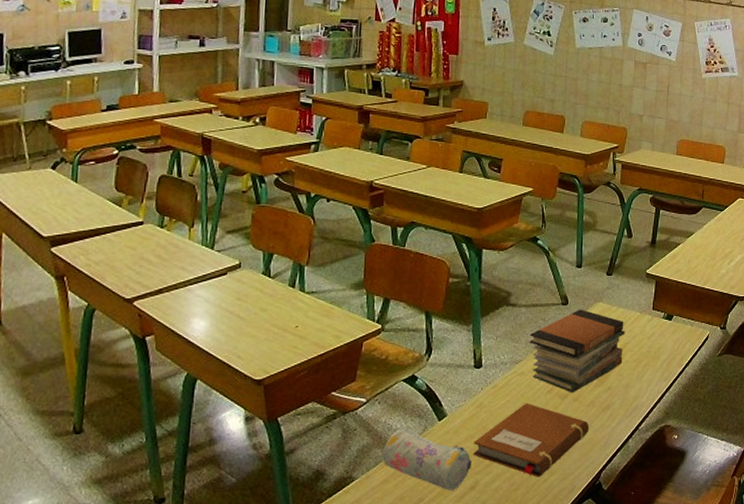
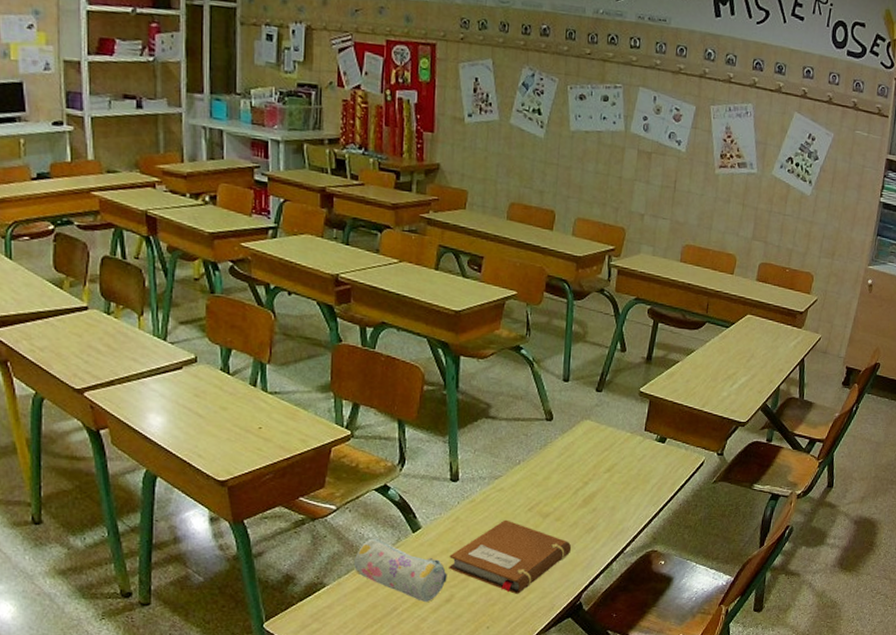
book stack: present [530,309,625,393] -> none [510,426,614,513]

